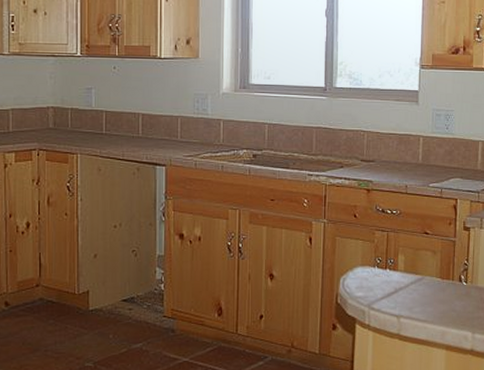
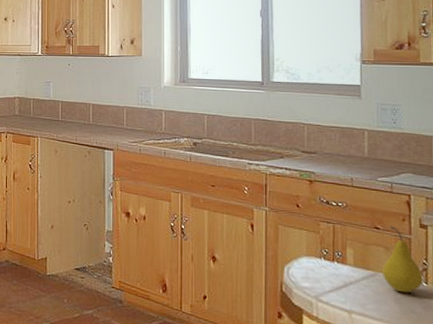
fruit: none [428,230,464,294] -> present [381,226,423,293]

